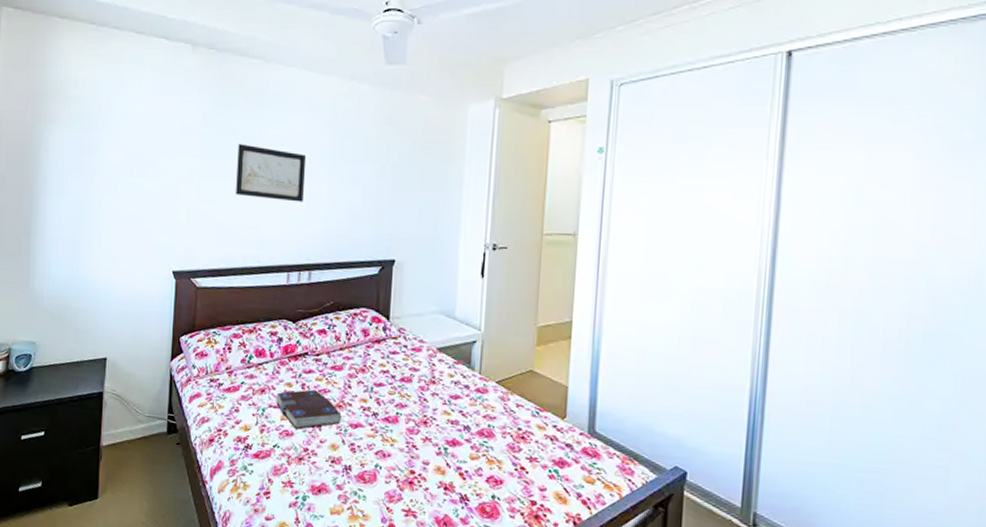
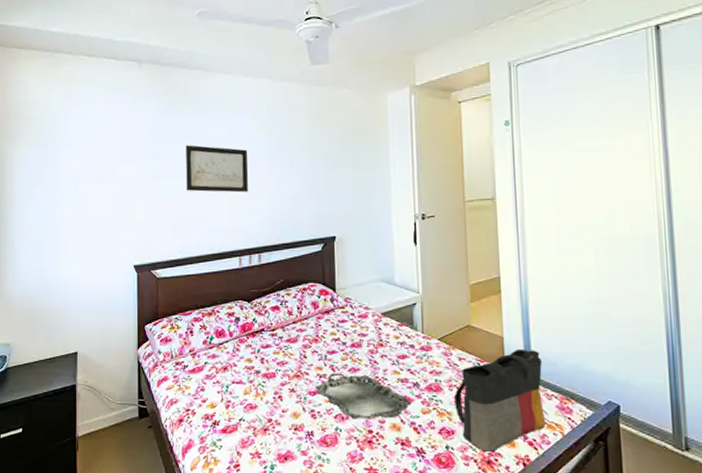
book: present [275,389,342,429] -> none [237,363,300,401]
serving tray: none [357,407,460,461] -> present [315,373,411,419]
tote bag: none [506,400,607,507] -> present [454,348,547,452]

